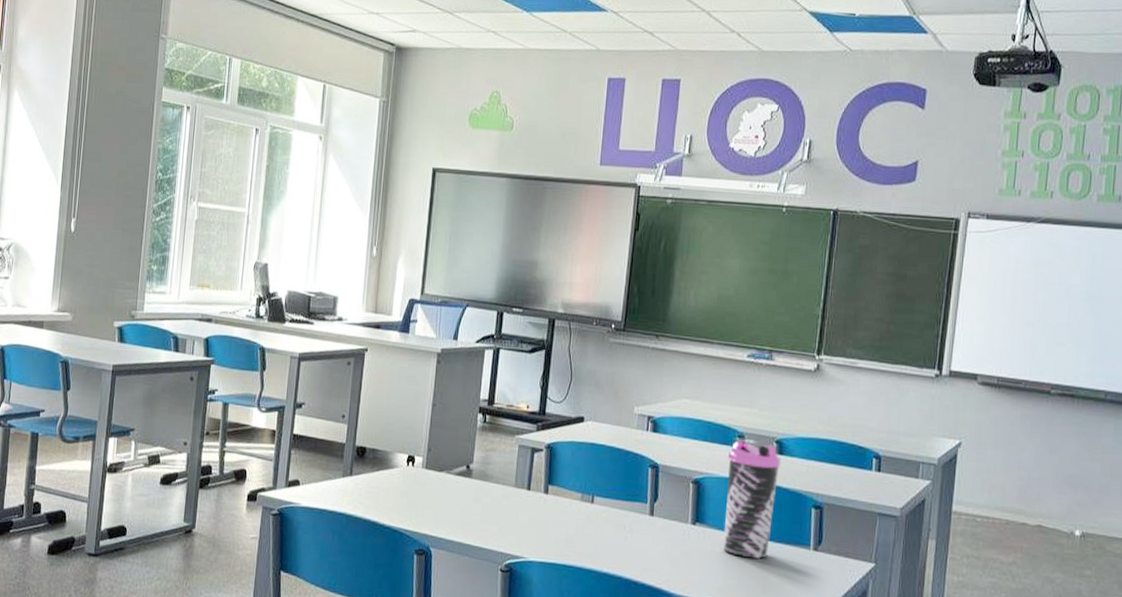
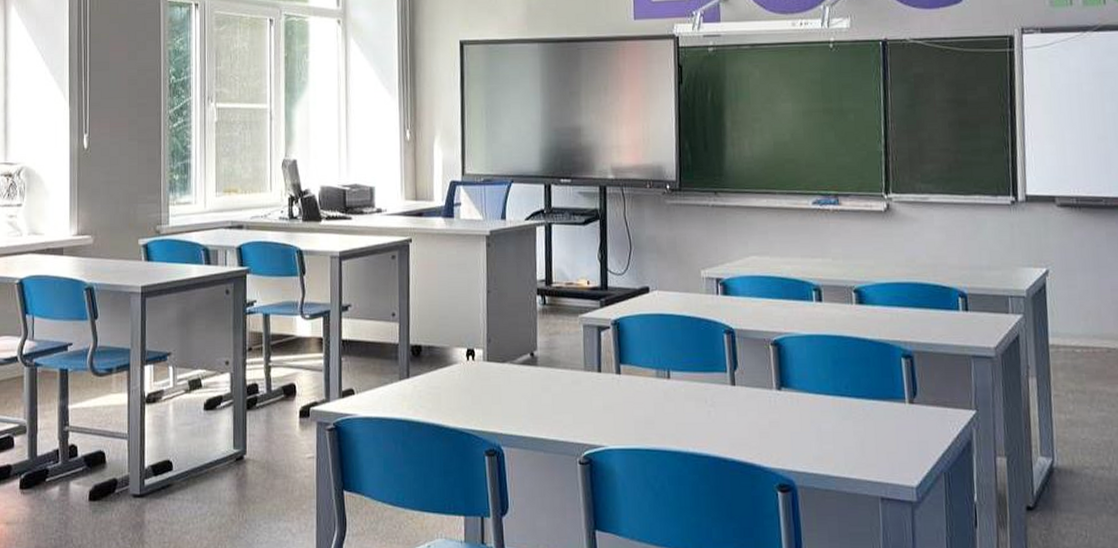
water bottle: present [722,437,781,559] -> none [806,290,863,419]

